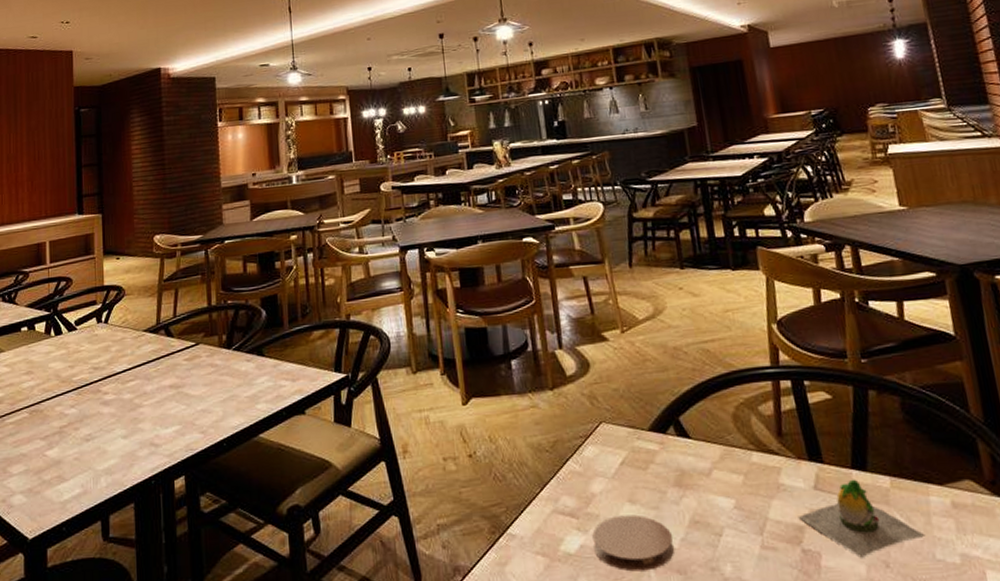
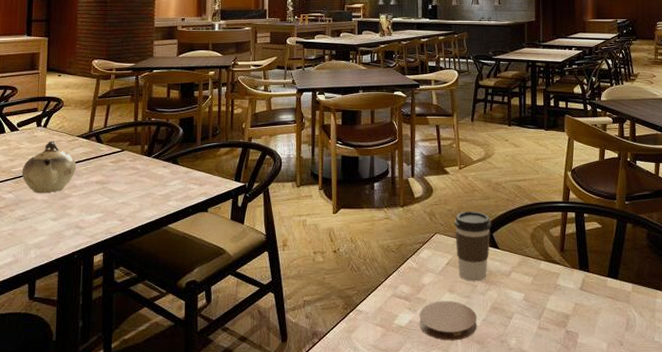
teapot: none [84,339,146,406] -> present [21,141,77,194]
coffee cup: none [623,388,679,487] -> present [454,212,491,282]
decorative egg: present [798,479,926,558] -> none [566,284,650,338]

